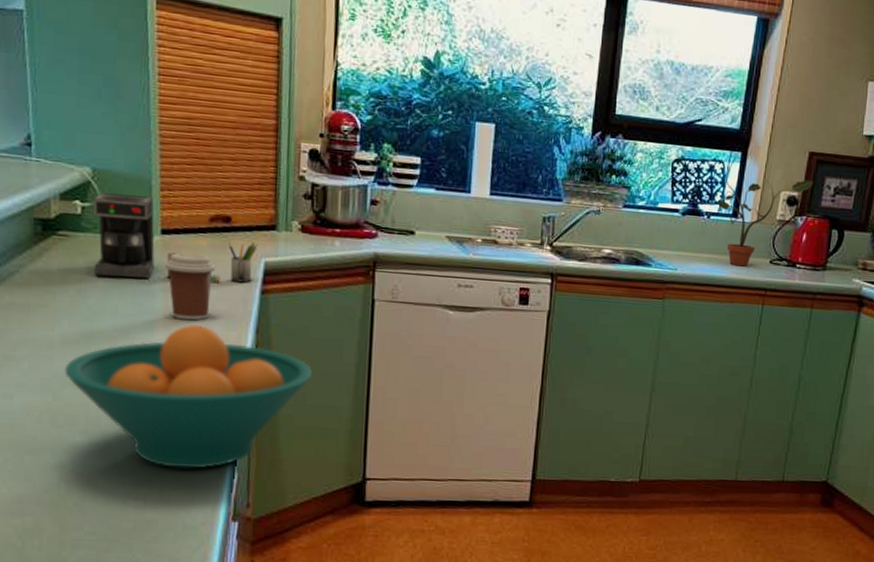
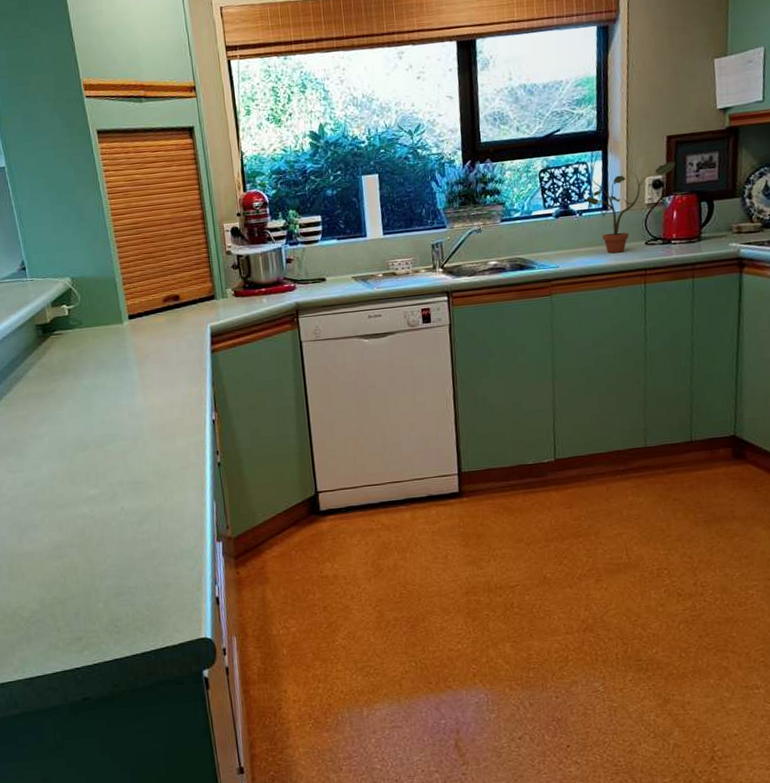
fruit bowl: present [64,323,313,469] -> none [74,386,262,505]
coffee maker: present [92,192,258,283] -> none [75,291,203,362]
coffee cup: present [165,252,216,321] -> none [135,329,174,385]

